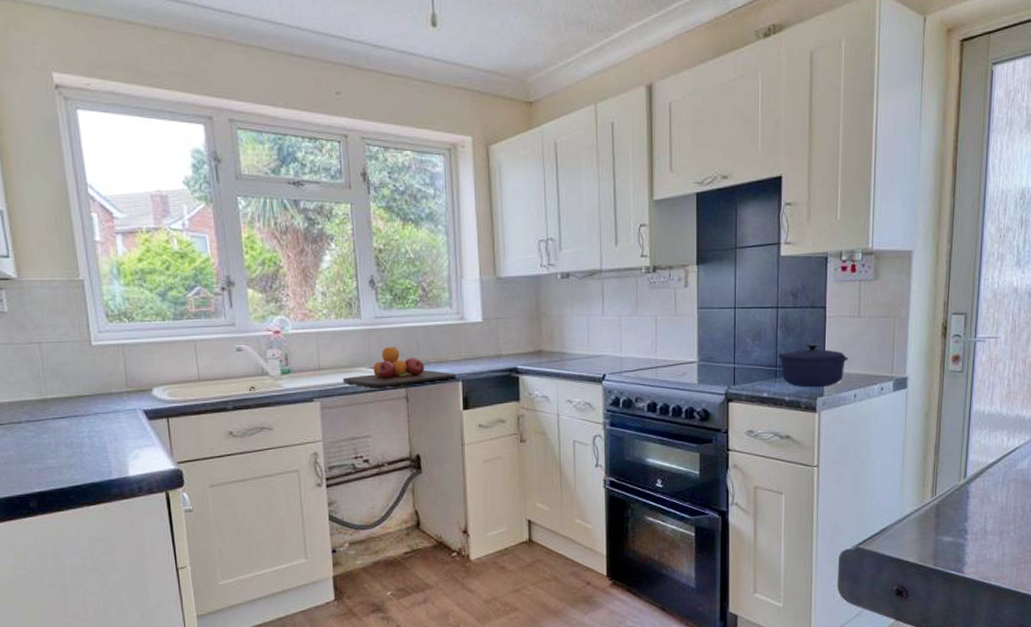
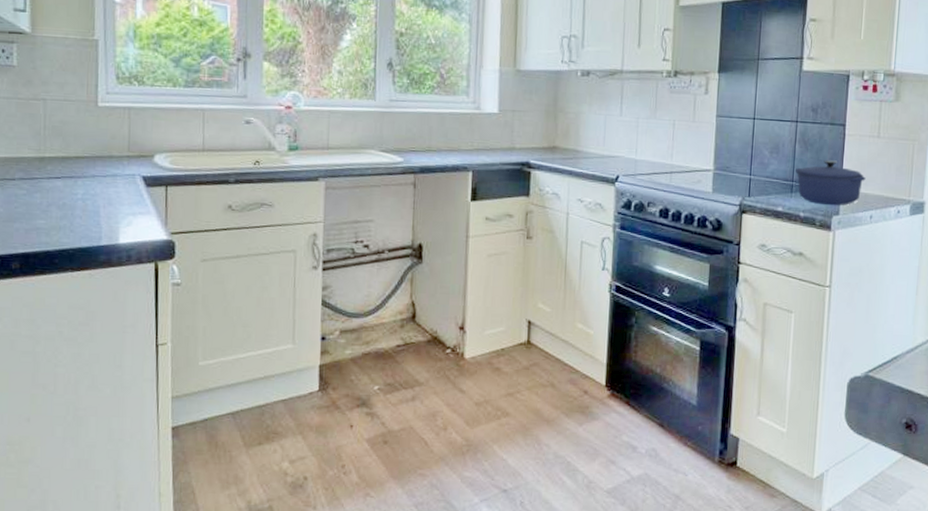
chopping board: present [343,347,455,387] -> none [351,131,466,172]

